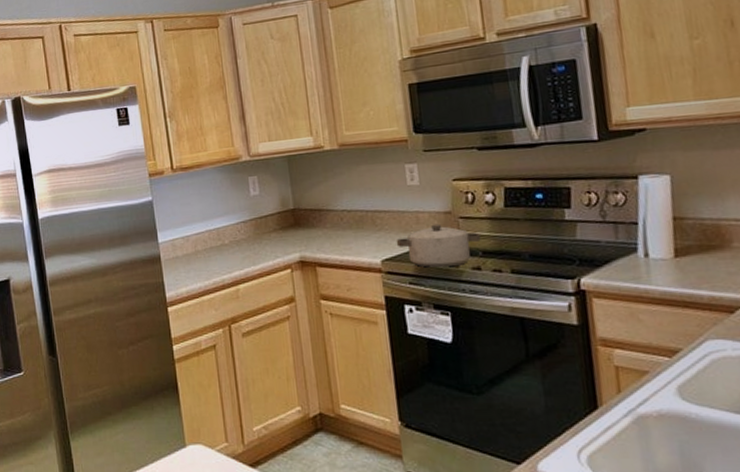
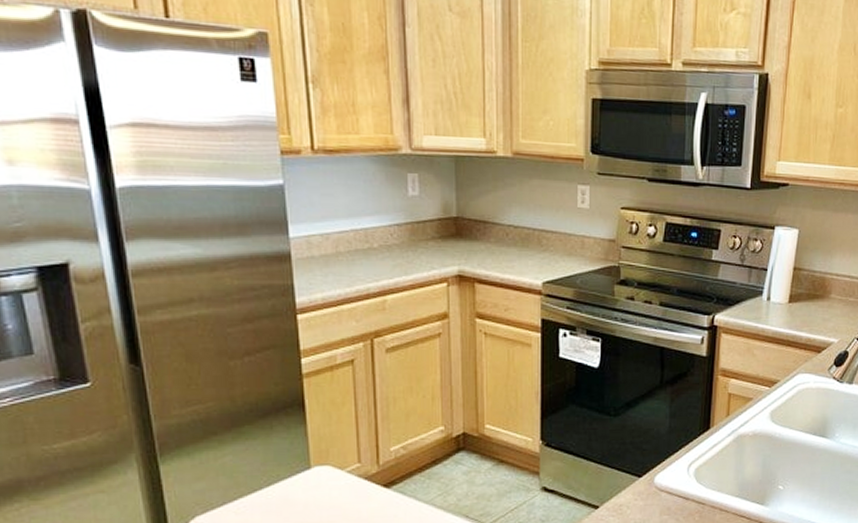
cooking pot: present [396,223,481,268] -> none [559,250,638,295]

